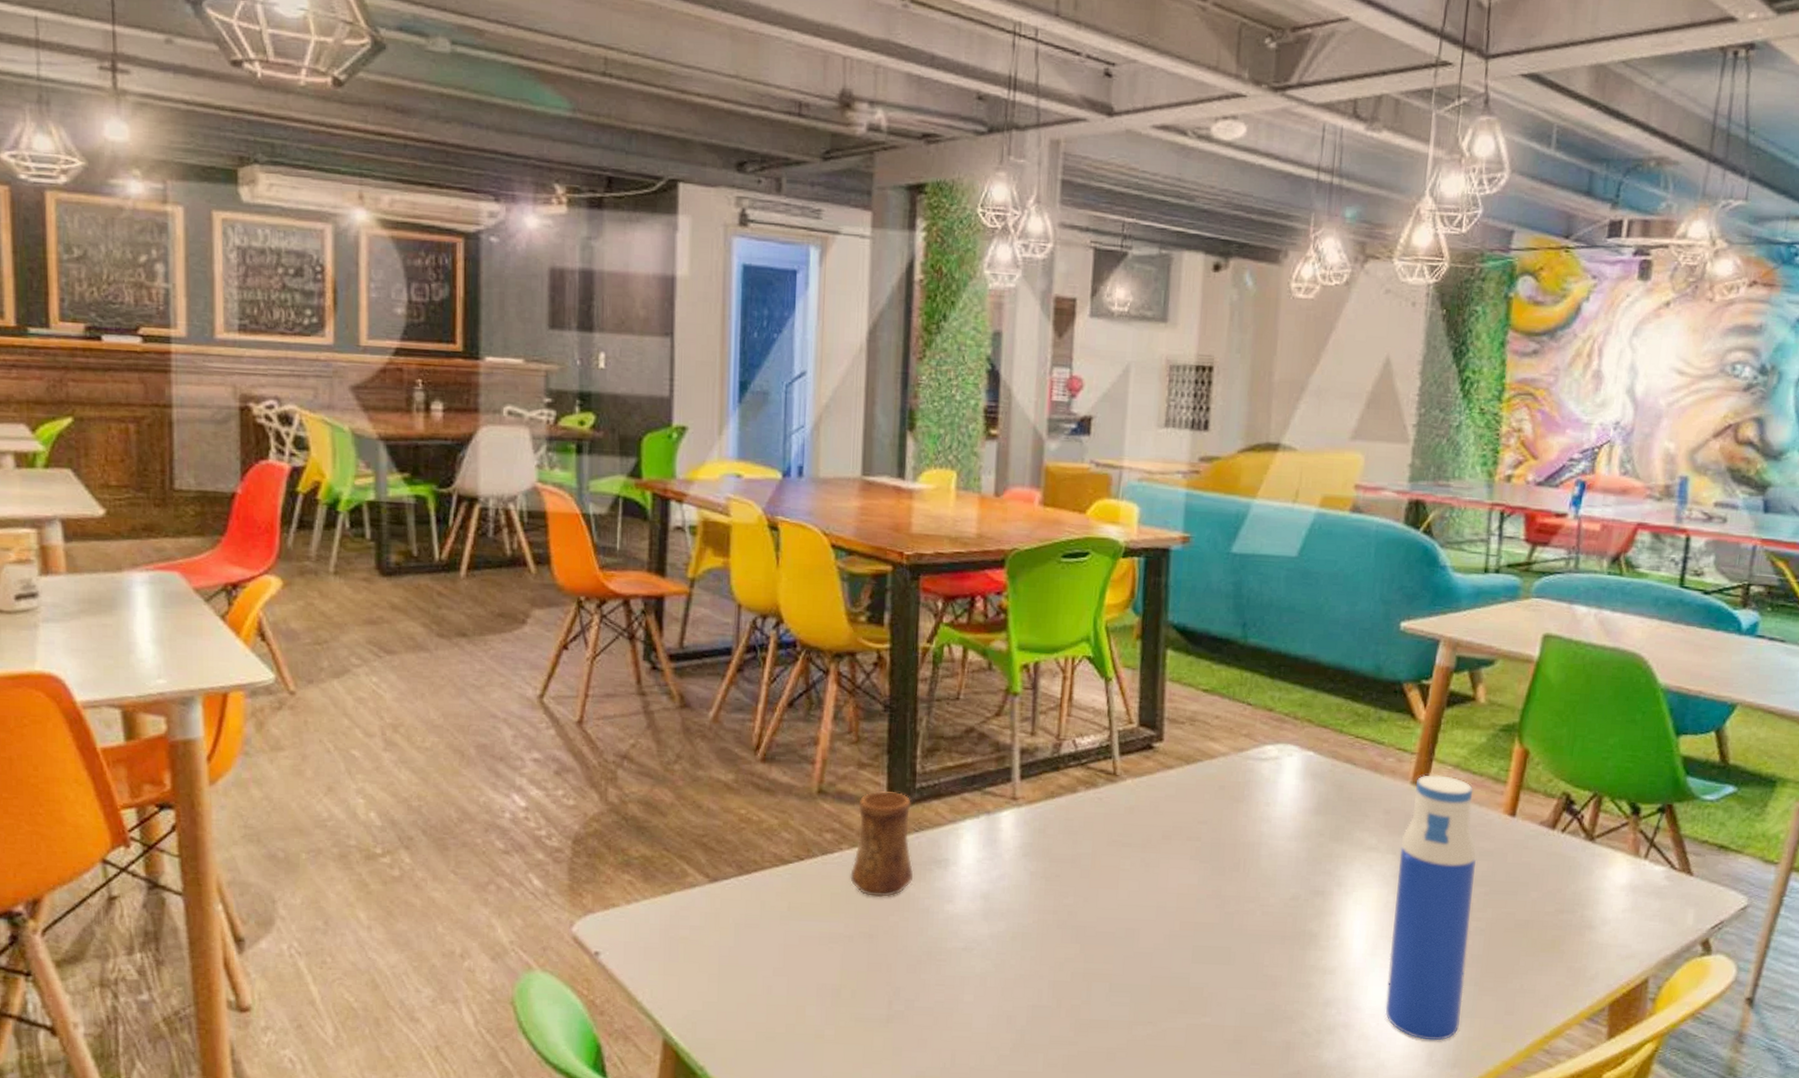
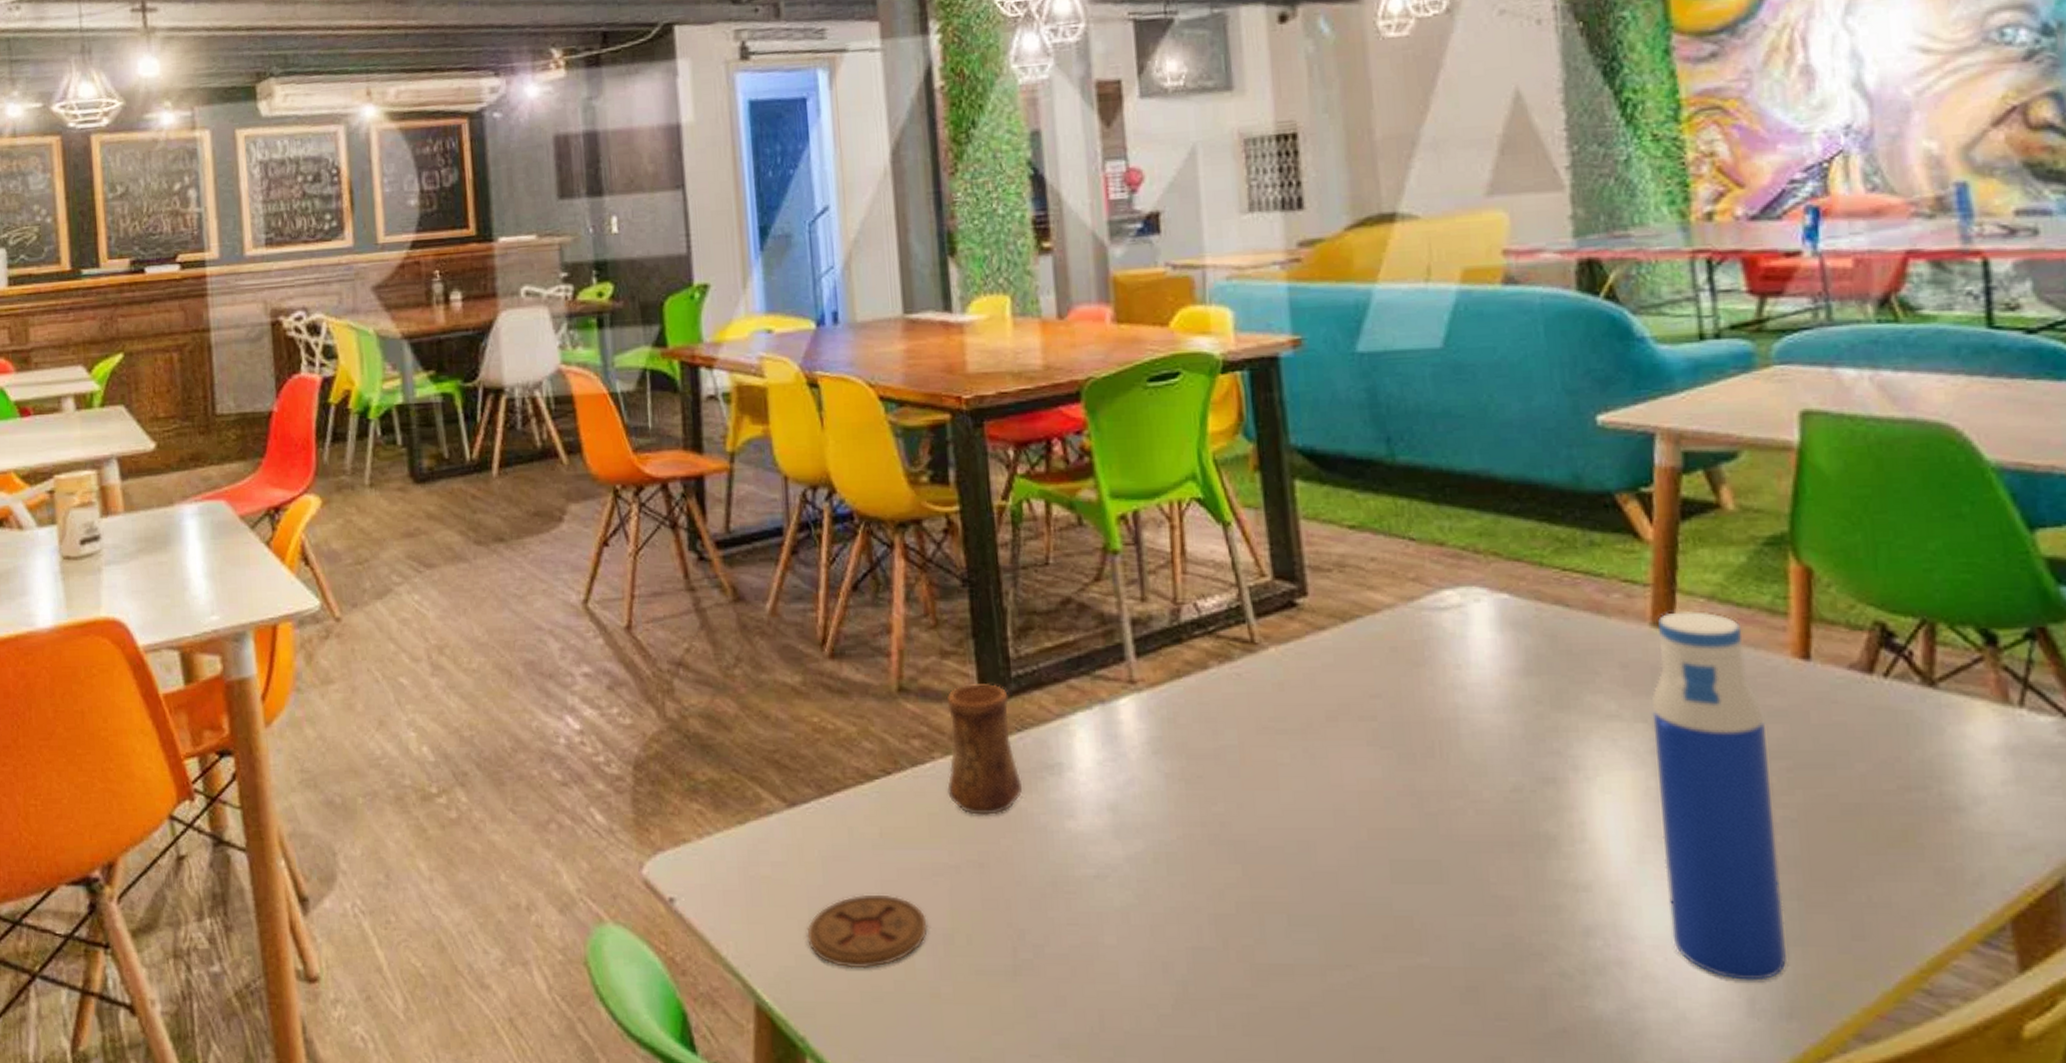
coaster: none [715,955,820,1014] -> present [806,894,927,969]

